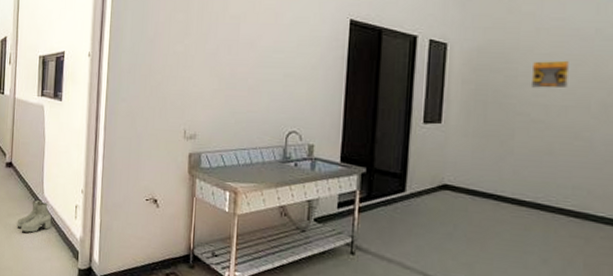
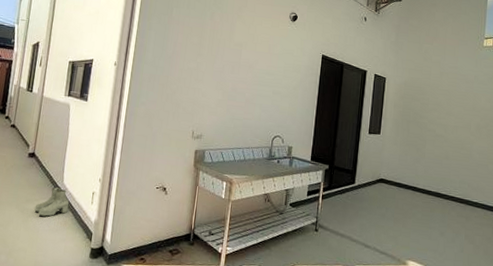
wall decoration: present [530,60,569,88] -> none [436,94,459,114]

